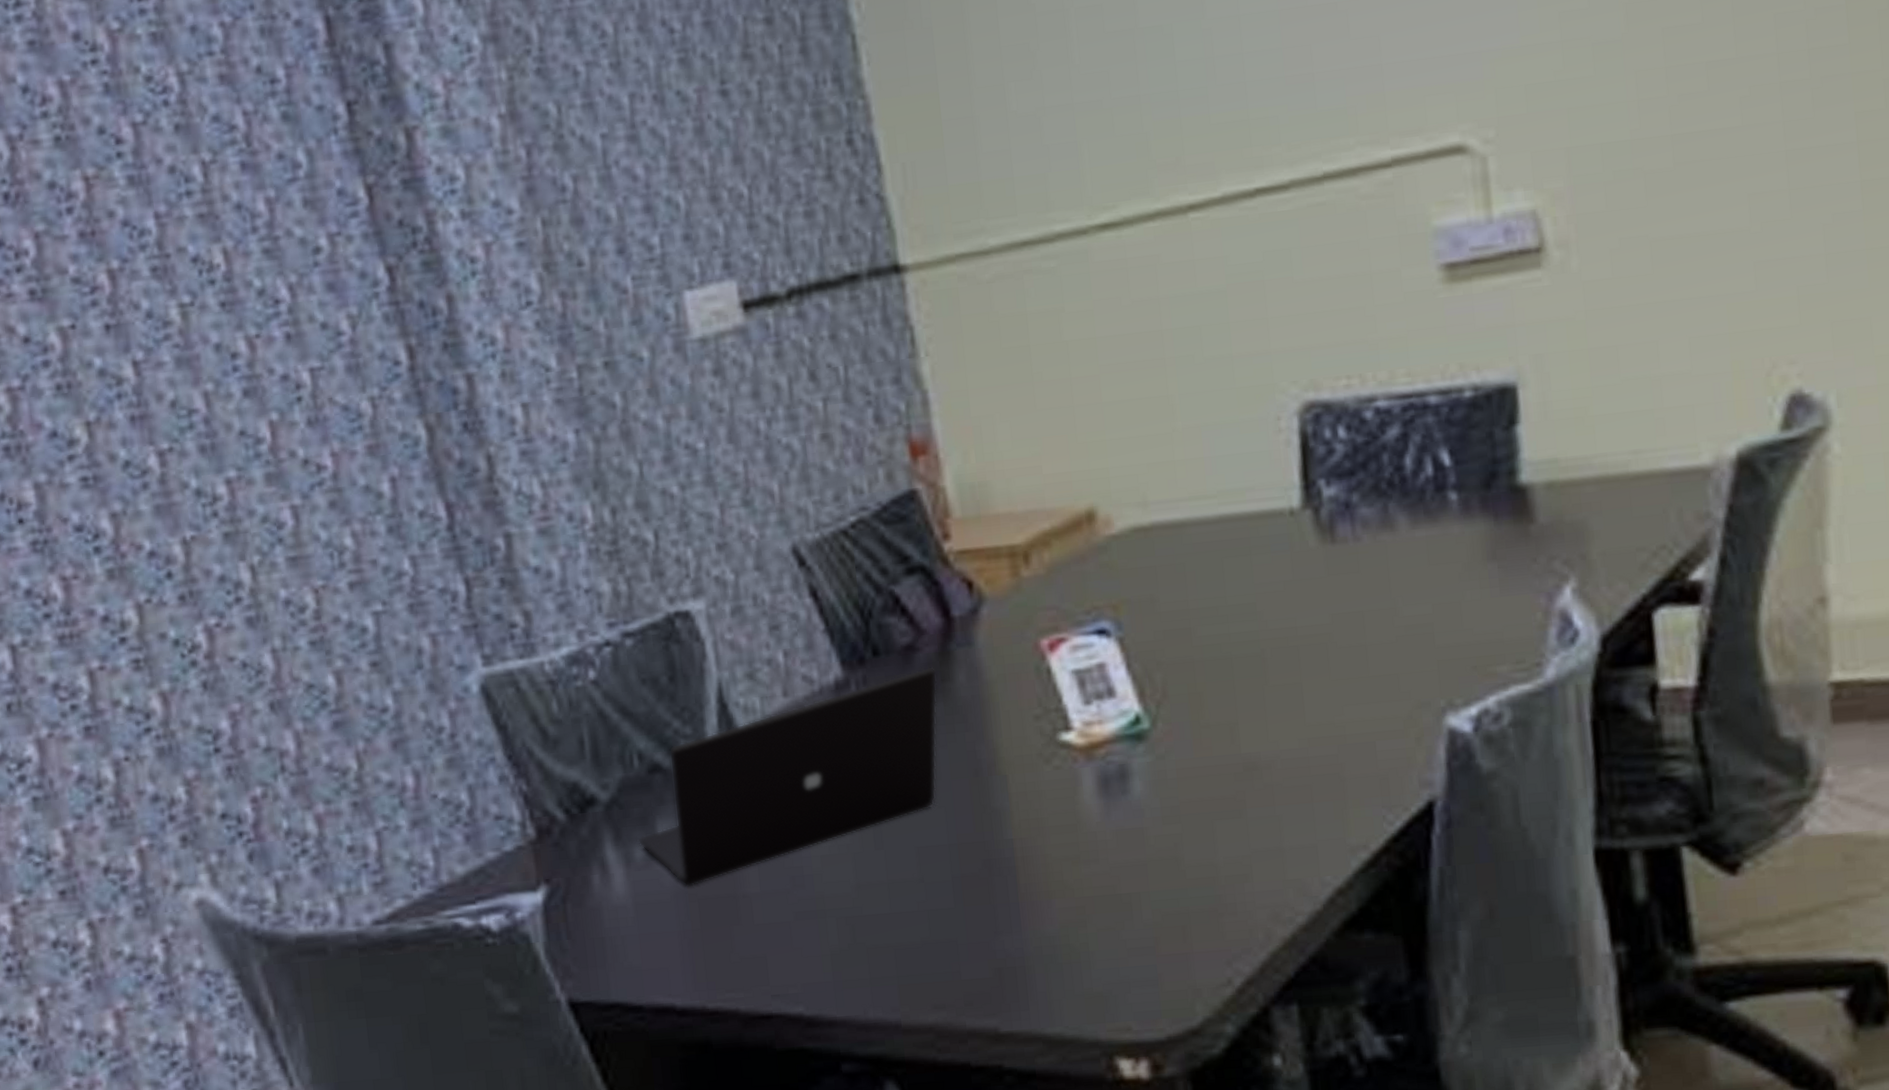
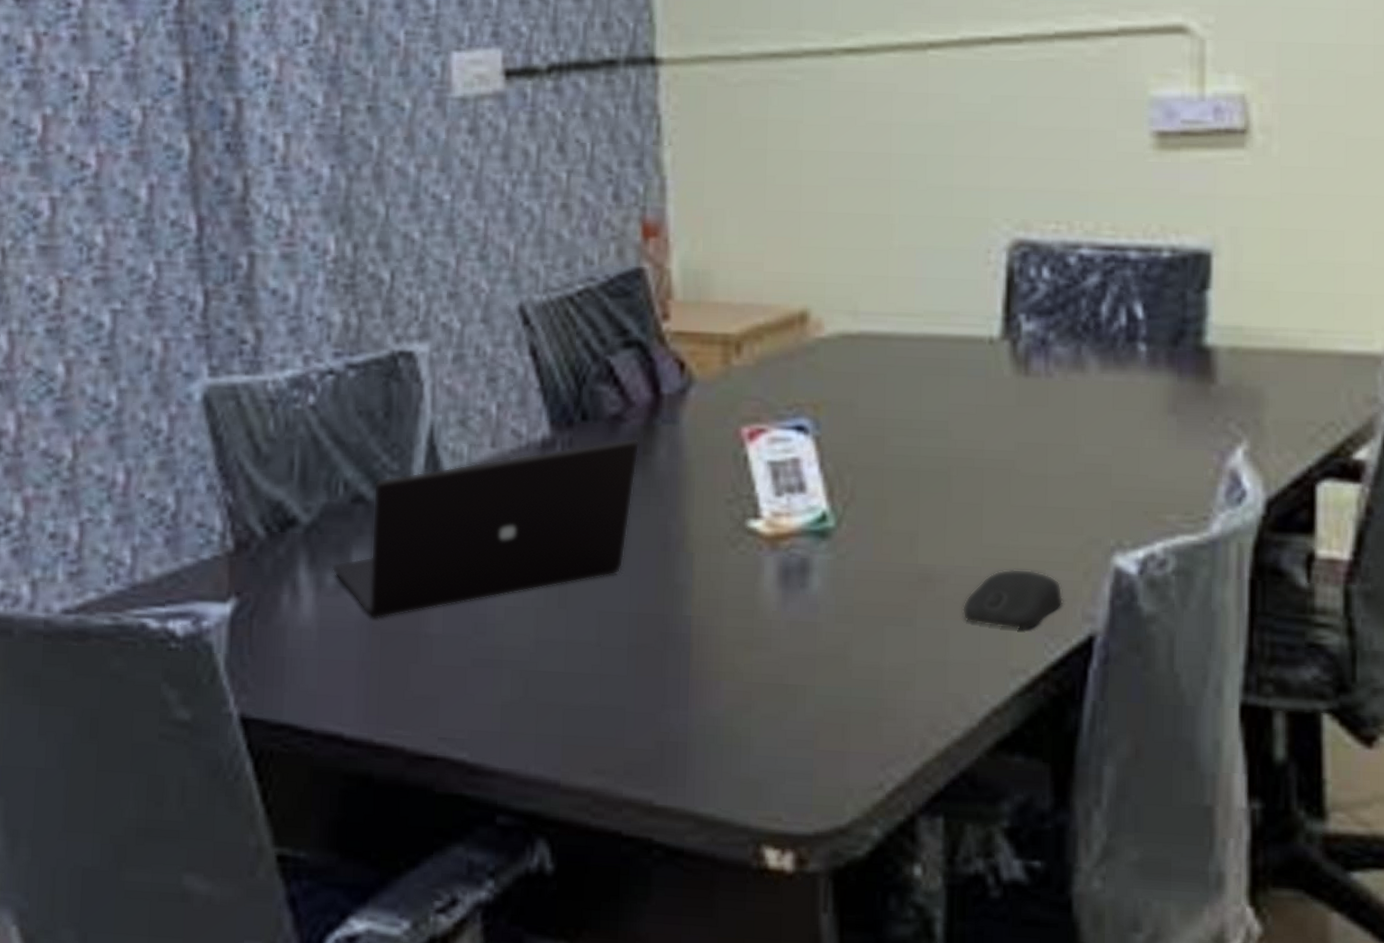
computer mouse: none [1293,742,1398,806] -> present [963,568,1064,629]

